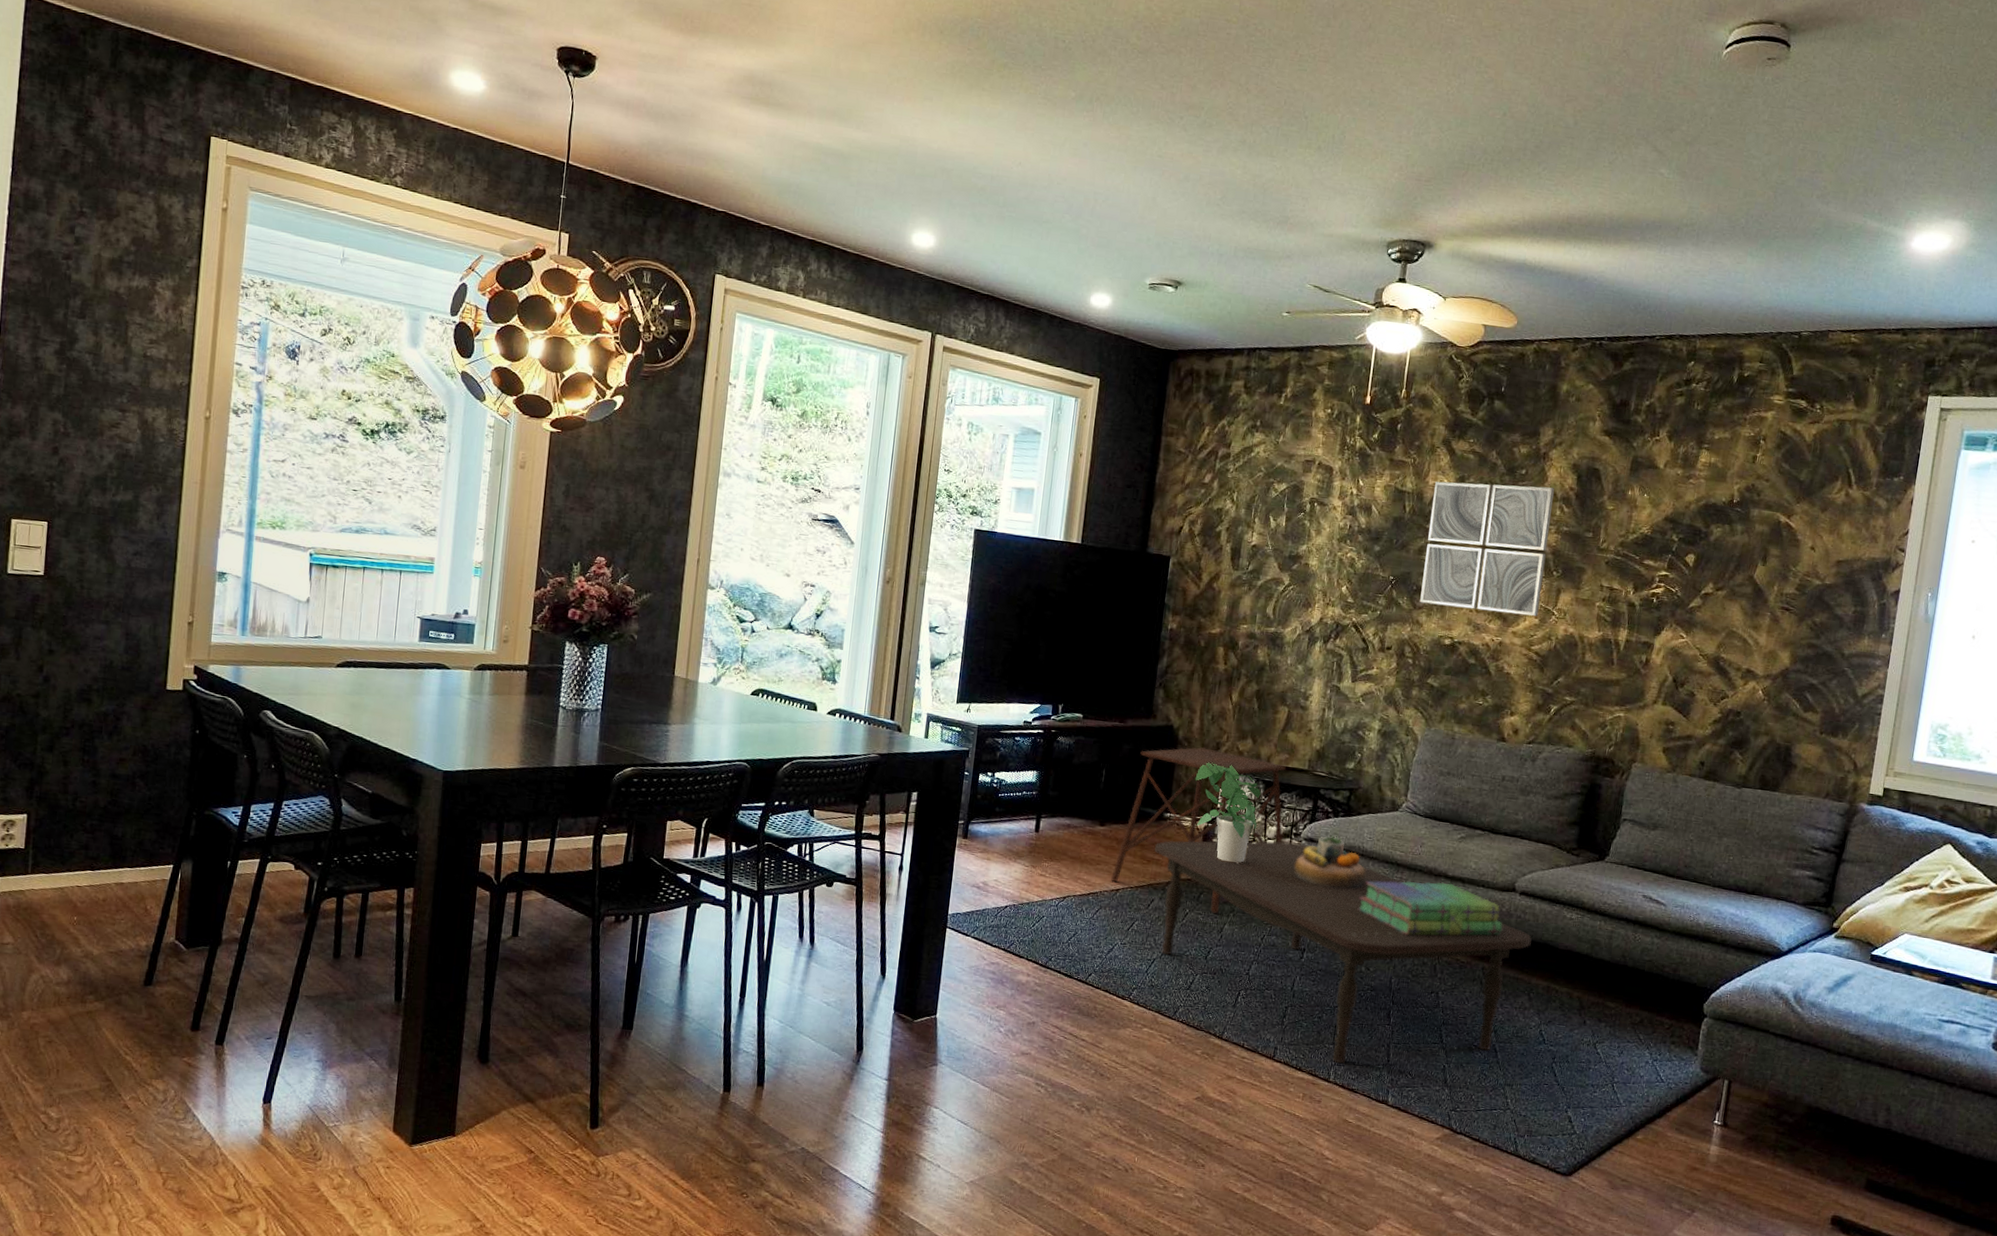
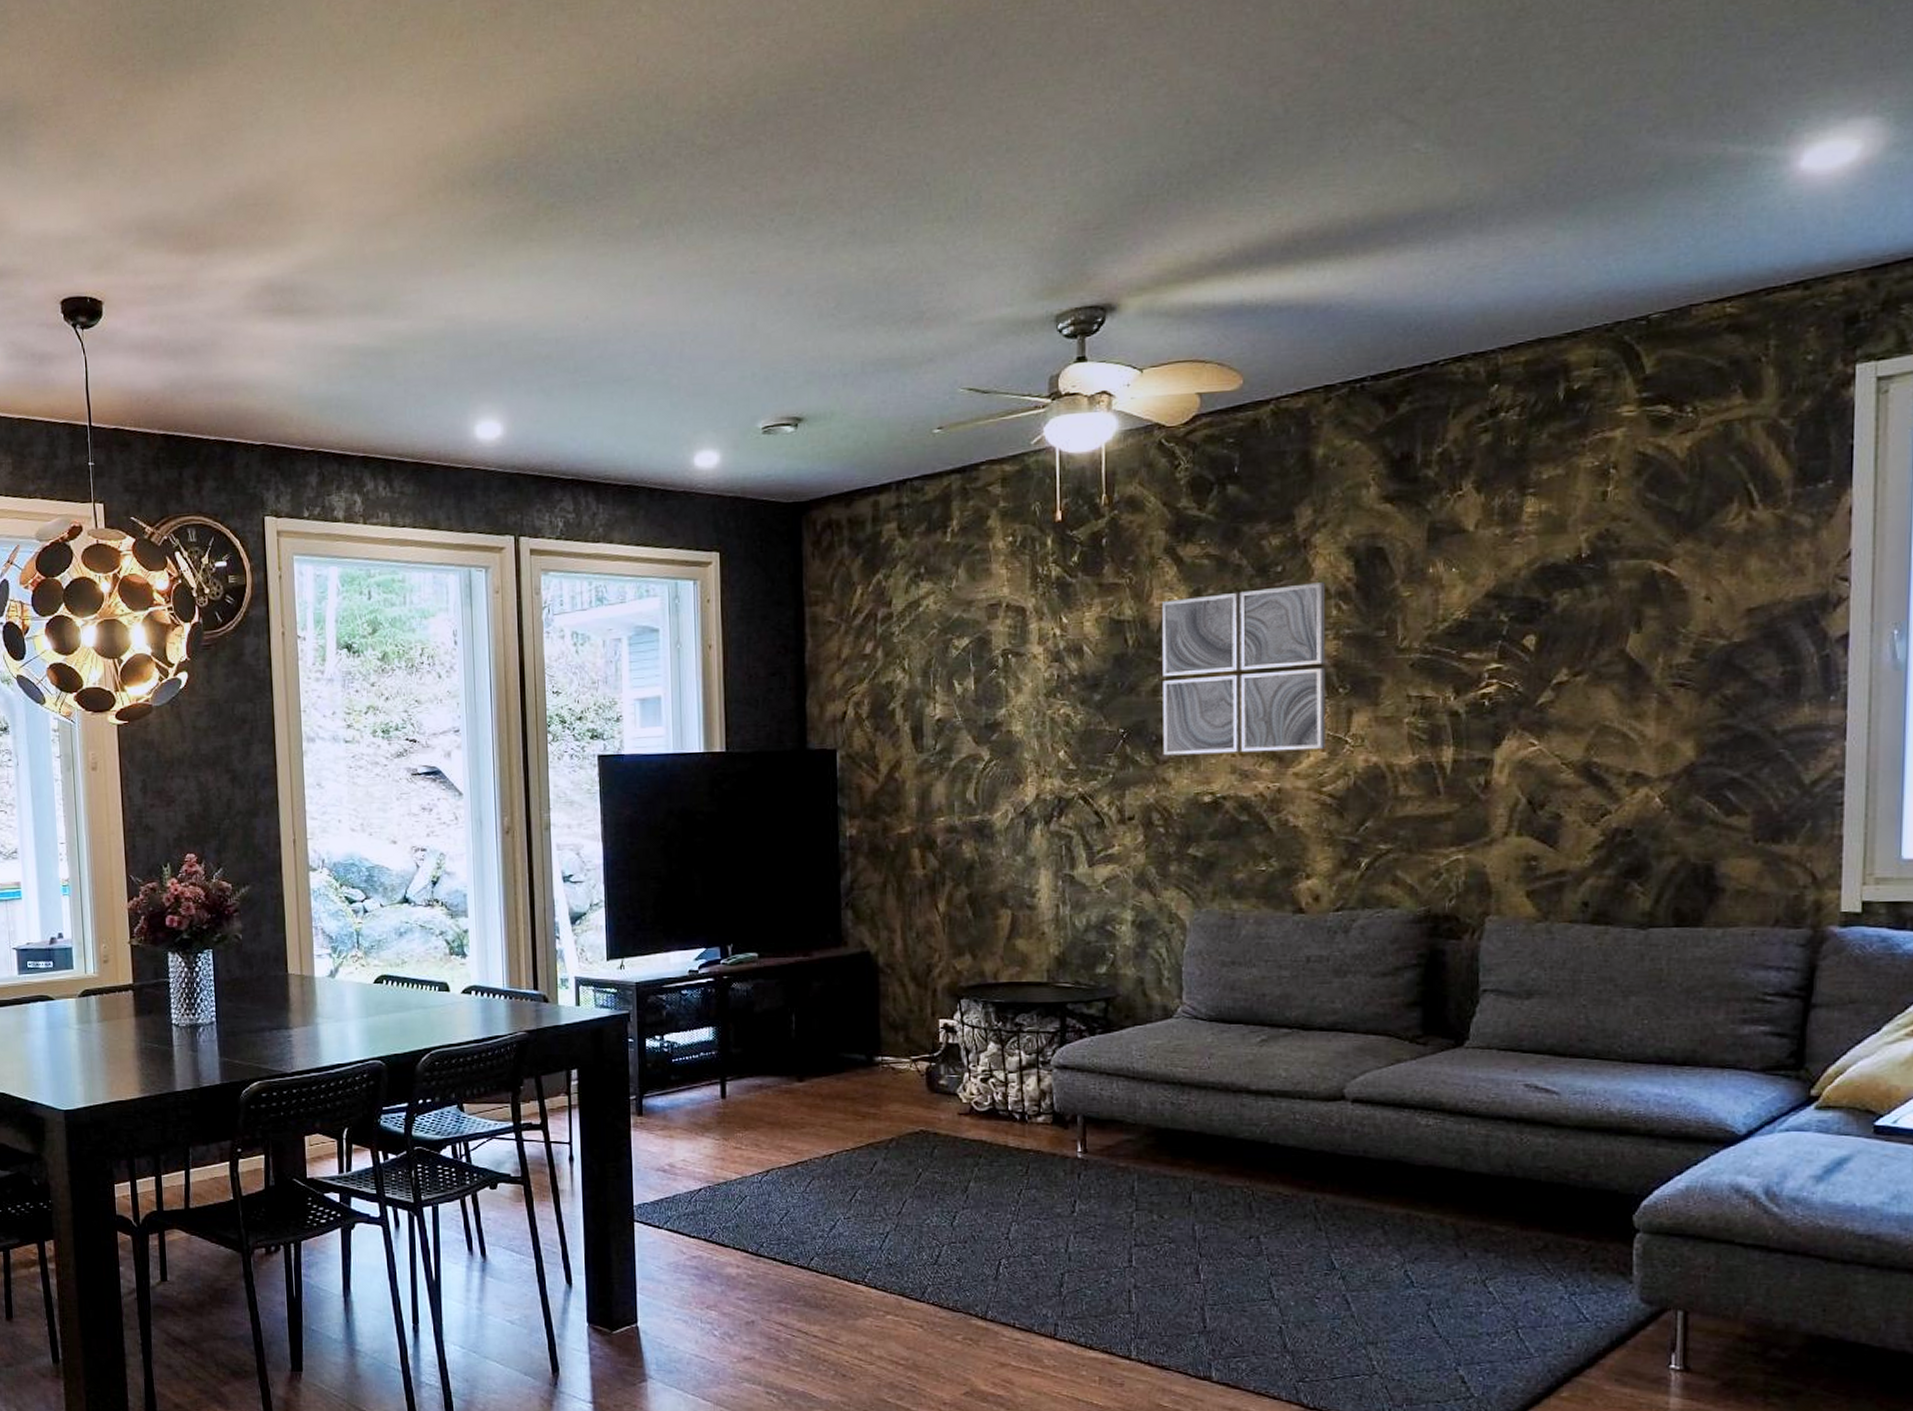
side table: present [1111,747,1287,914] -> none [821,971,1028,1171]
coffee table: present [1155,840,1532,1063] -> none [869,1073,1376,1335]
potted plant: present [1195,762,1261,864] -> none [906,989,992,1107]
decorative bowl: present [1294,836,1366,889] -> none [1048,1059,1142,1122]
stack of books: present [1358,881,1503,936] -> none [1138,1099,1333,1169]

